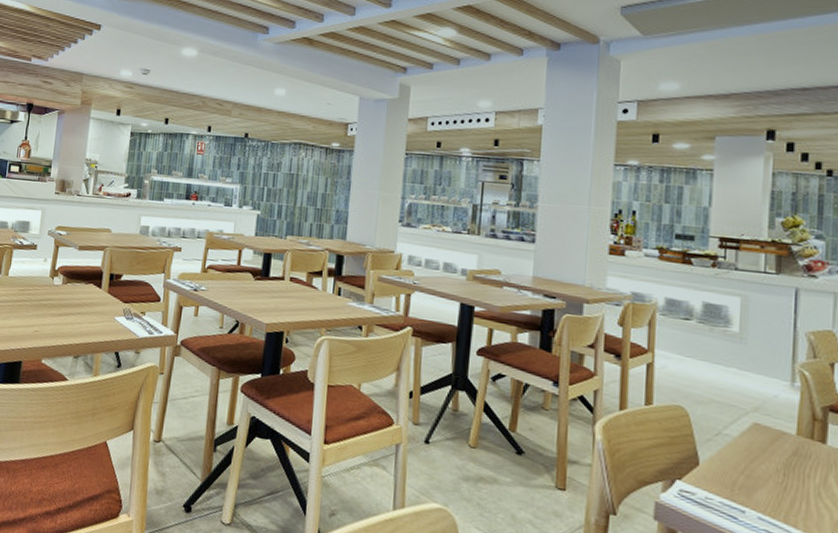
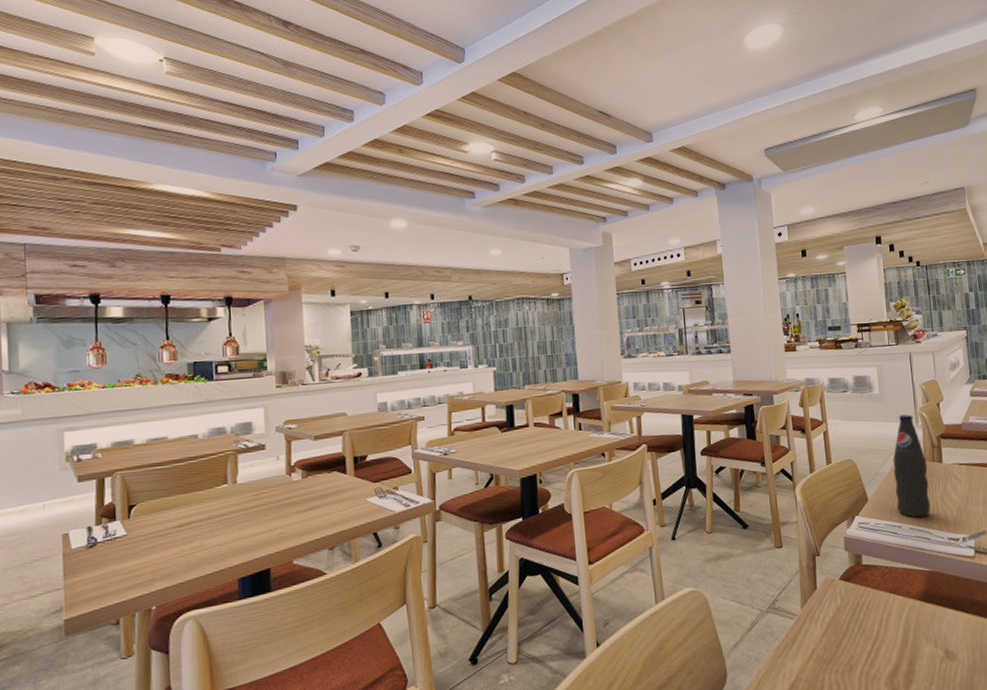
bottle: none [743,366,801,509] -> present [893,414,931,518]

